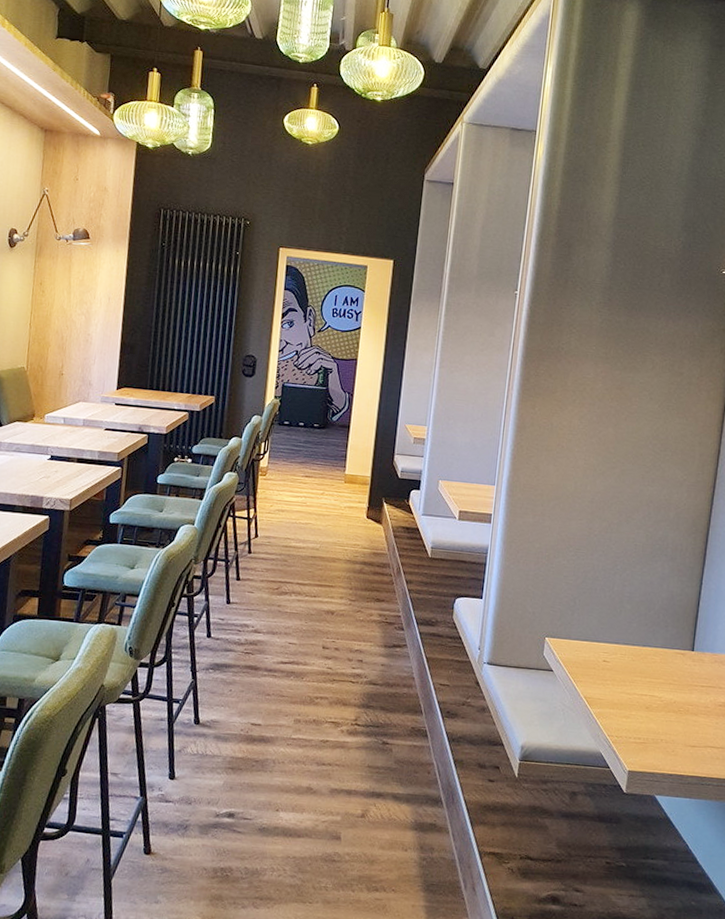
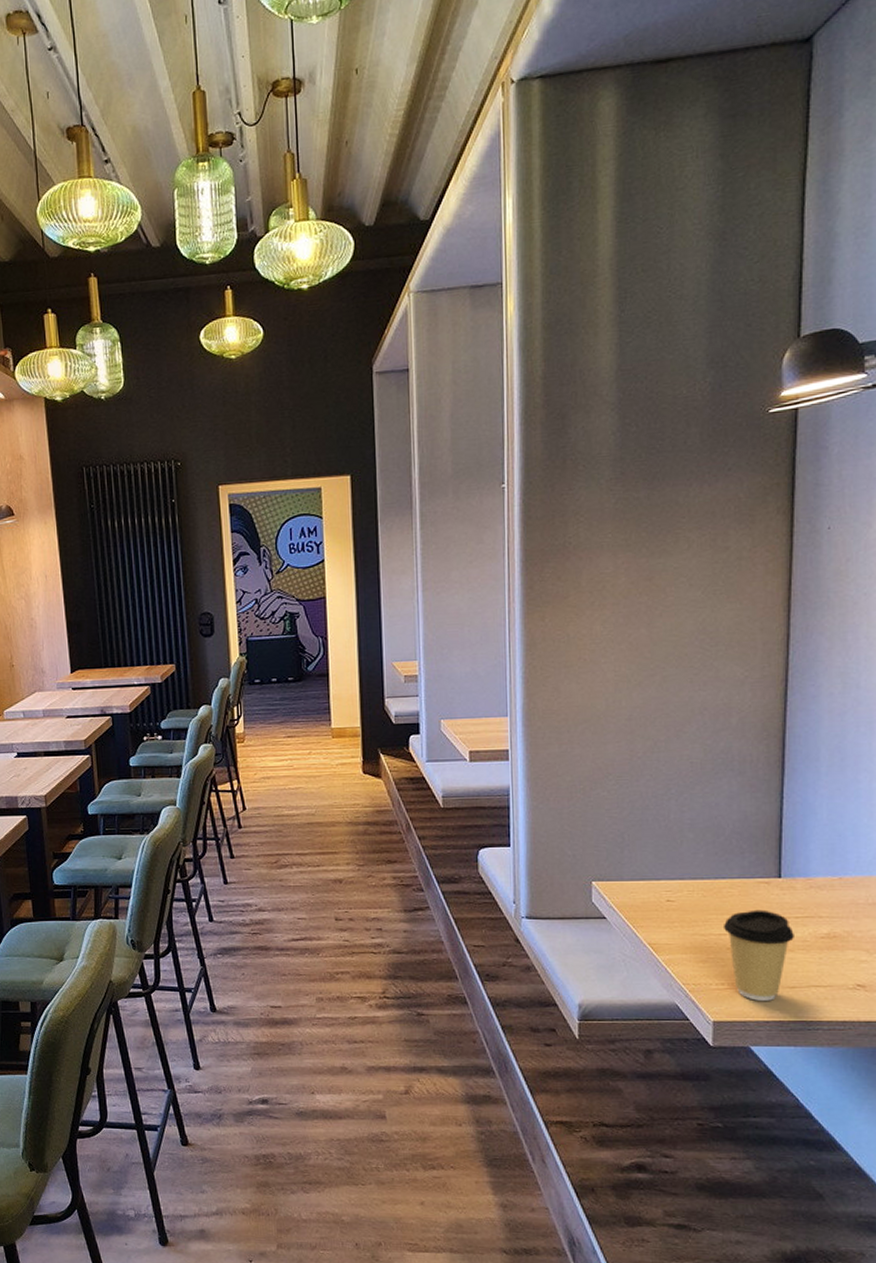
coffee cup: none [644,676,699,757] -> present [722,909,794,1001]

